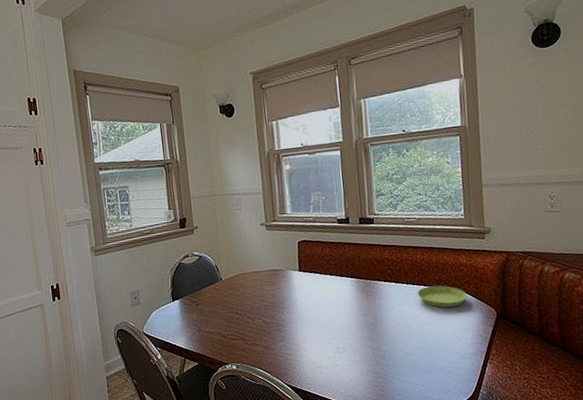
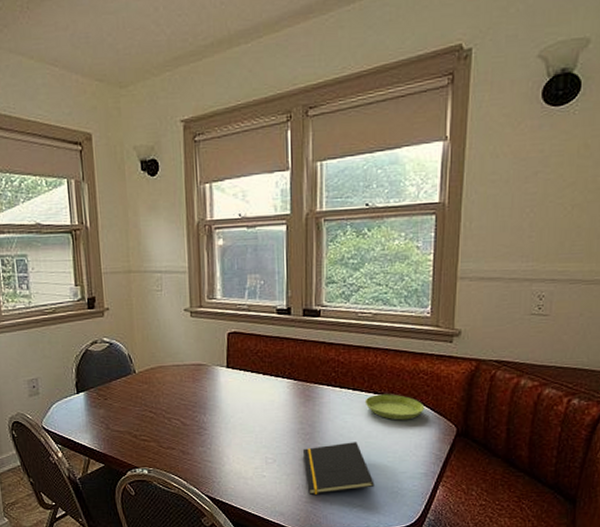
notepad: none [369,329,433,379] -> present [303,442,375,495]

